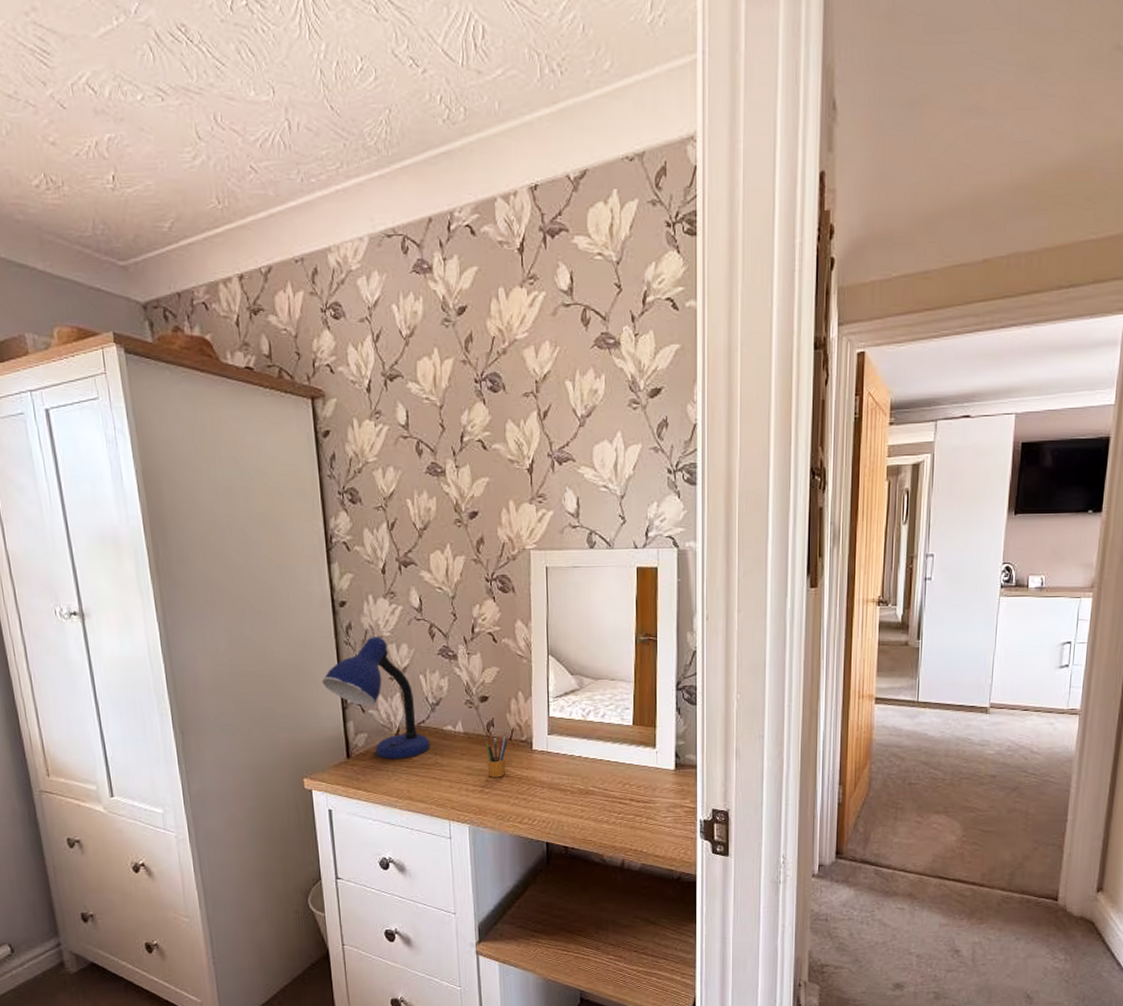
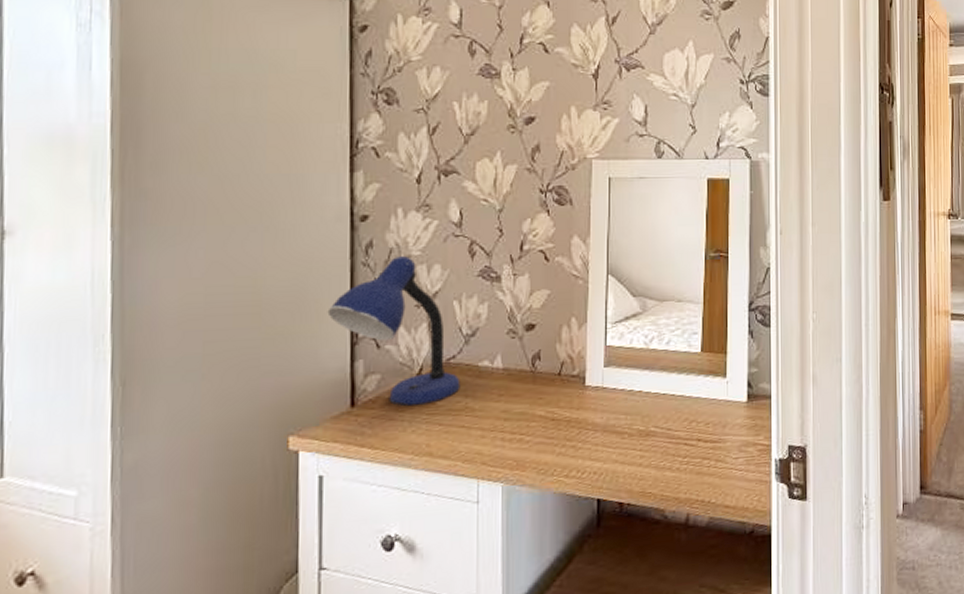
pencil box: present [486,734,508,778] -> none [529,368,556,422]

